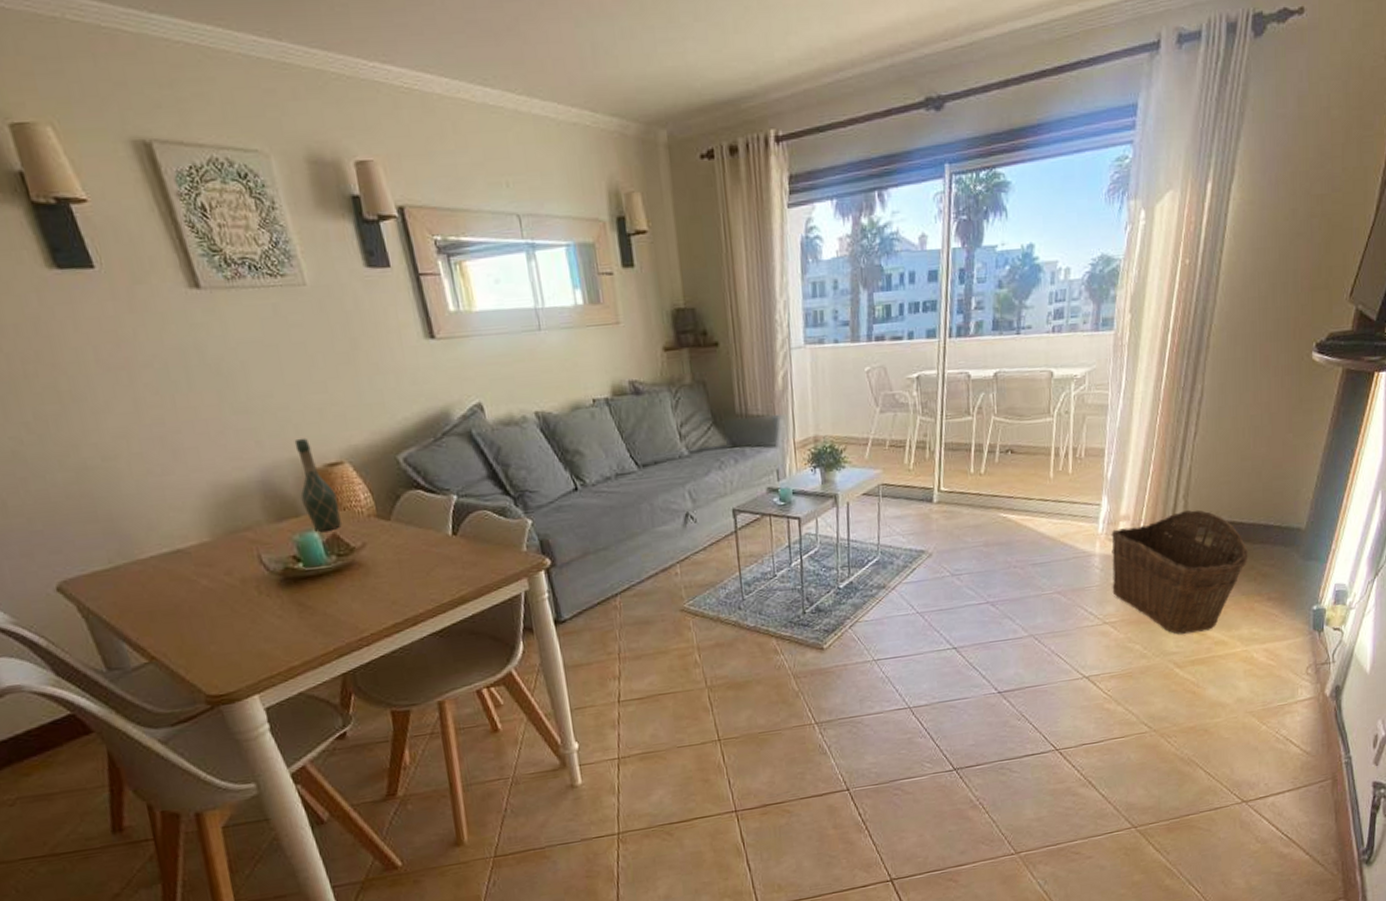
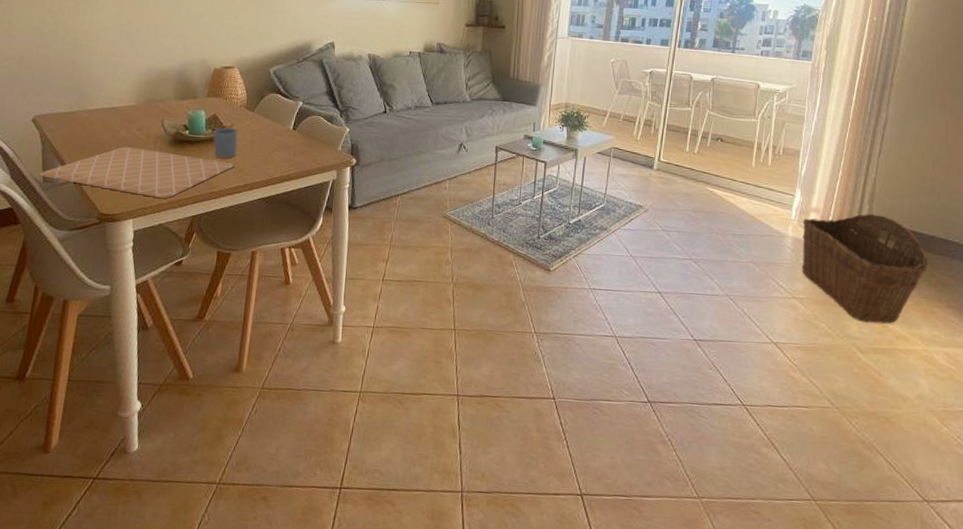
placemat: none [97,594,383,666] -> present [39,147,234,199]
wine bottle: present [294,437,341,532] -> none [200,47,224,112]
mug: none [338,547,381,593] -> present [213,127,238,159]

